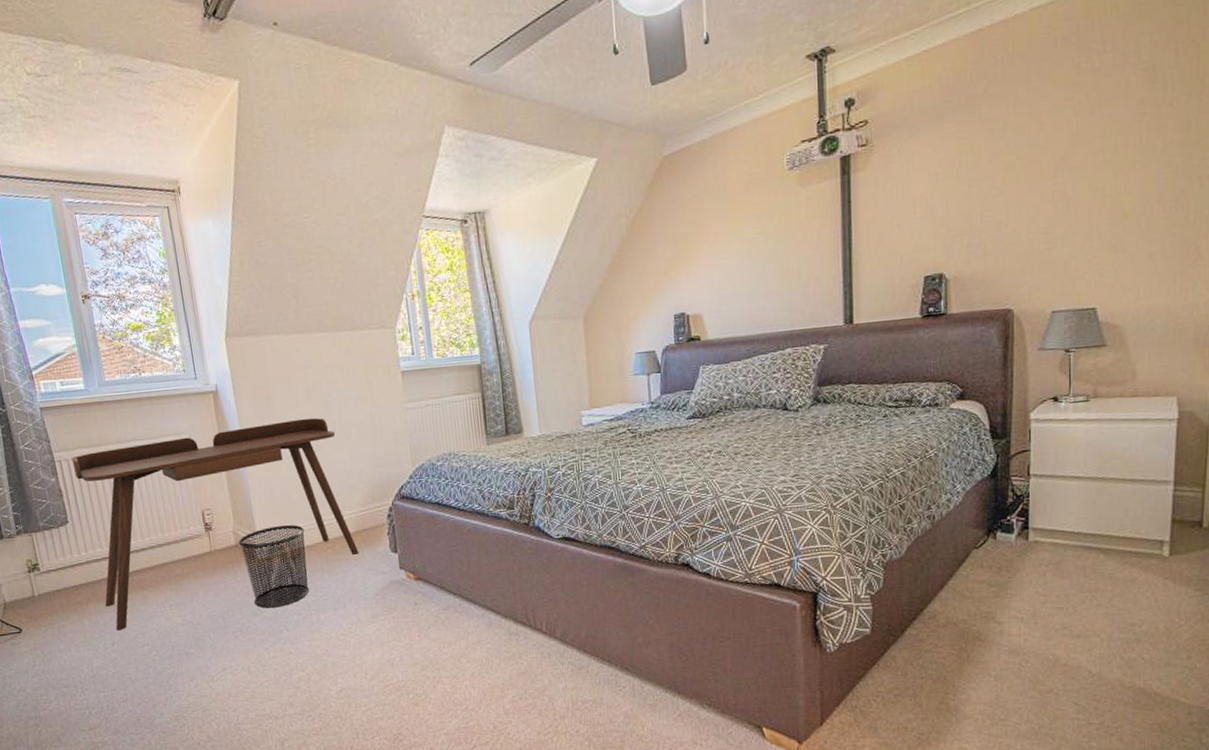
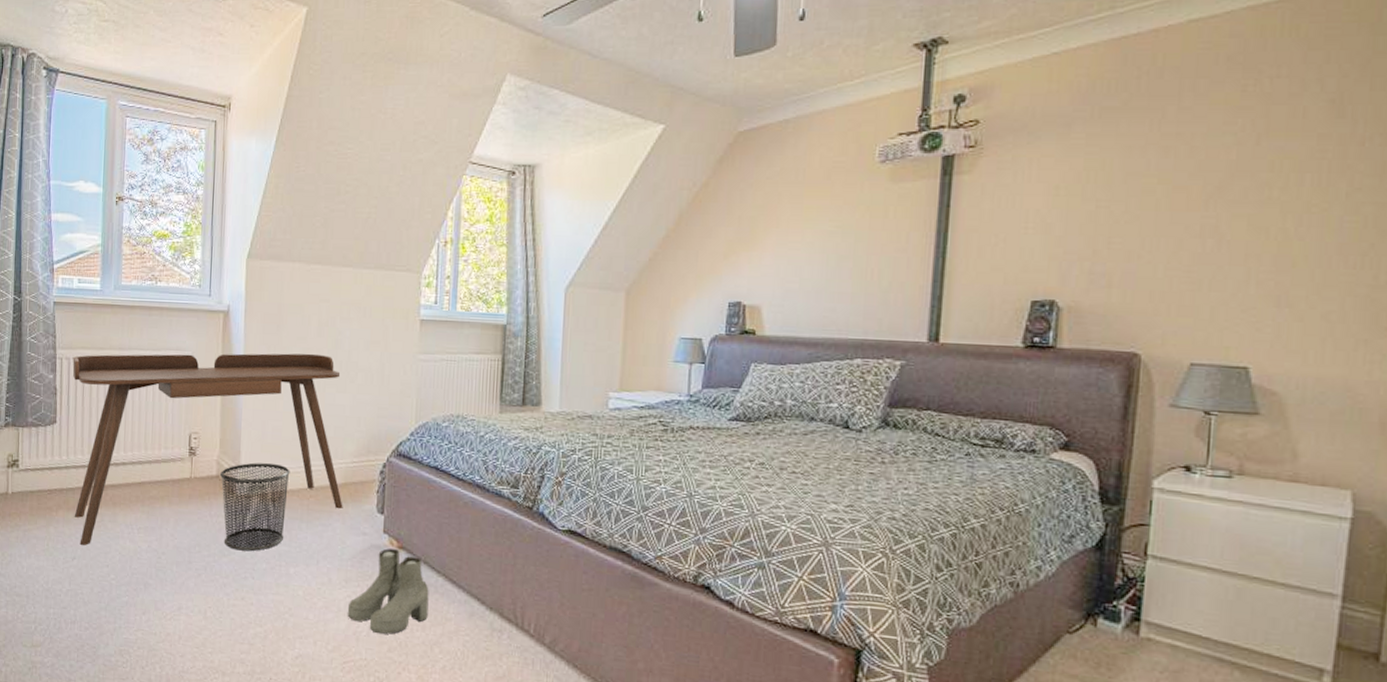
boots: none [378,581,452,656] -> present [347,548,429,634]

